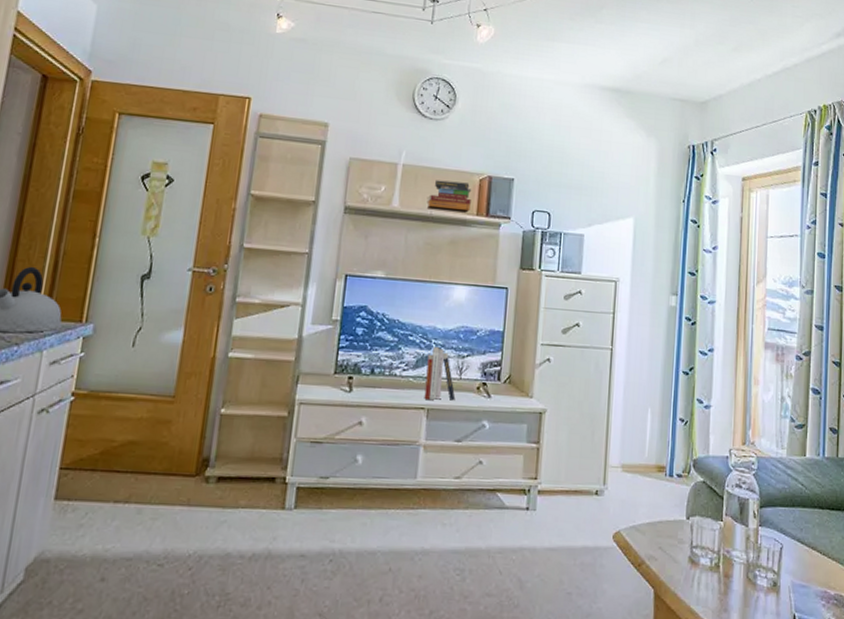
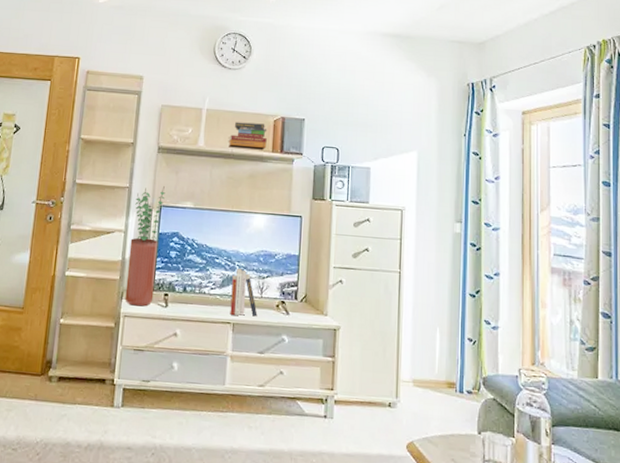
vase: none [301,252,352,392] -> present [125,186,165,307]

